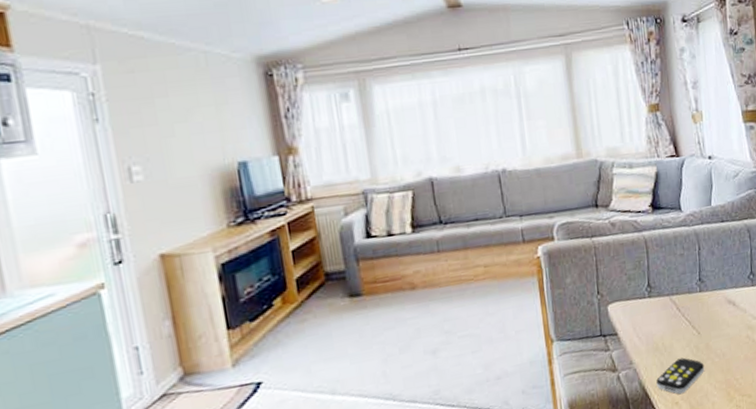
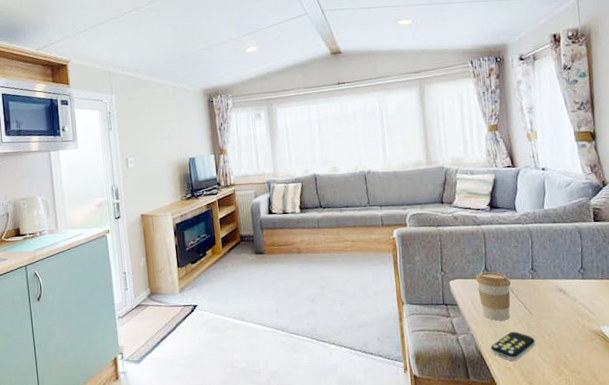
coffee cup: none [638,288,678,348] -> present [476,272,512,321]

